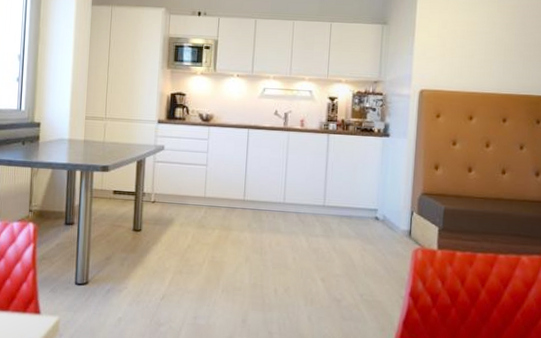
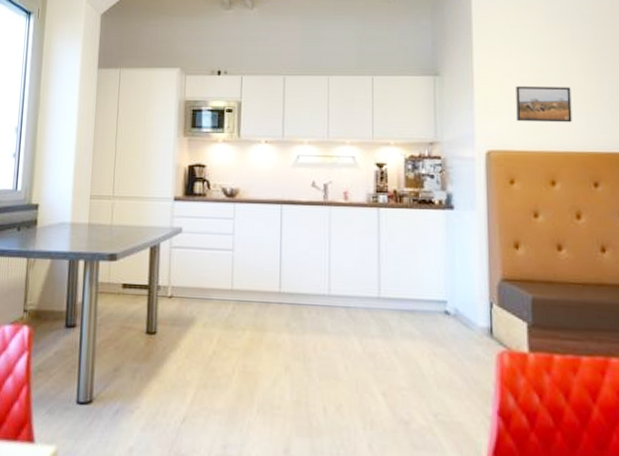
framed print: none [446,36,494,69] -> present [514,86,572,123]

